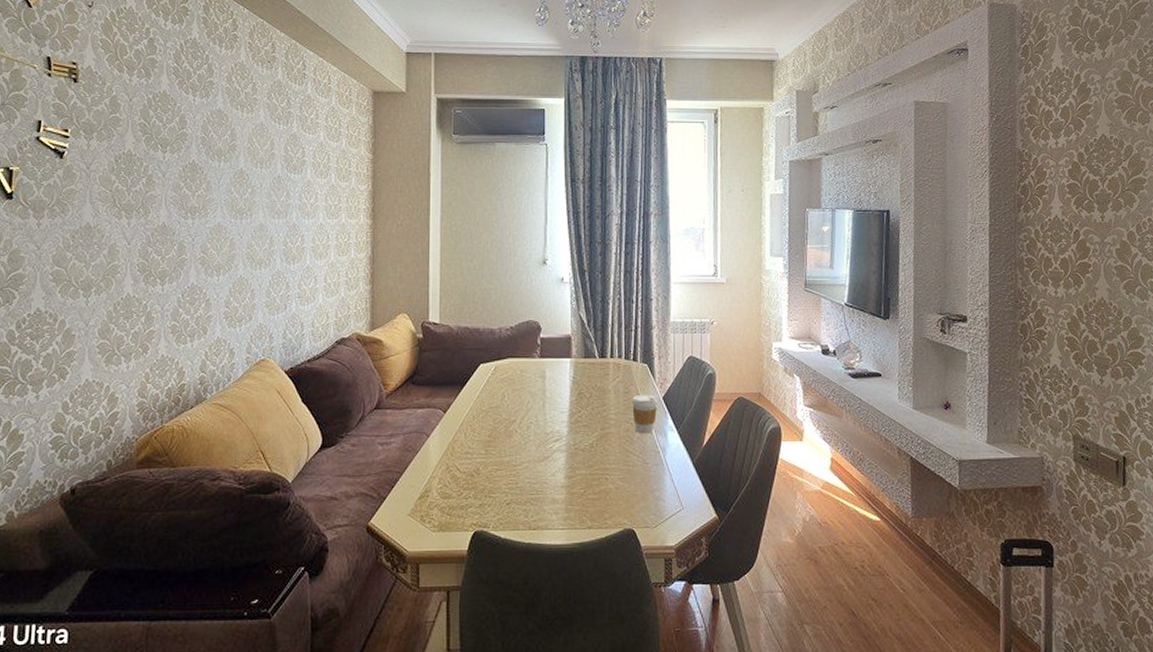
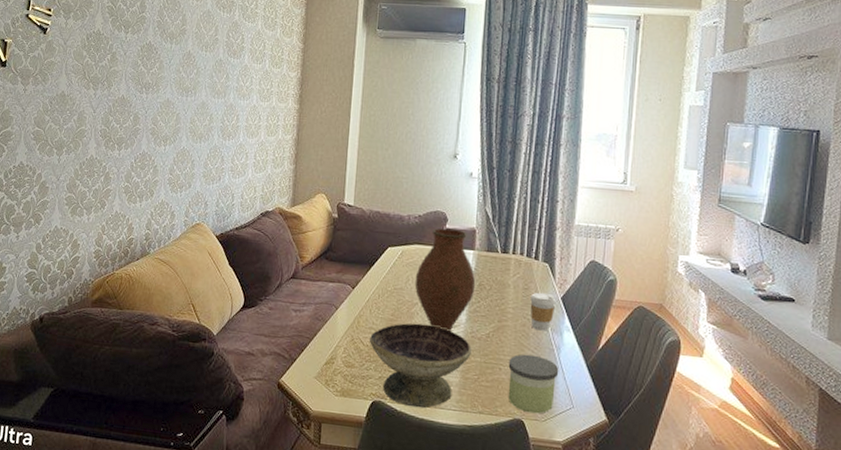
decorative bowl: none [467,441,577,532] -> present [370,323,472,408]
vase: none [511,338,575,447] -> present [414,228,476,332]
candle: none [615,460,666,521] -> present [507,354,559,414]

